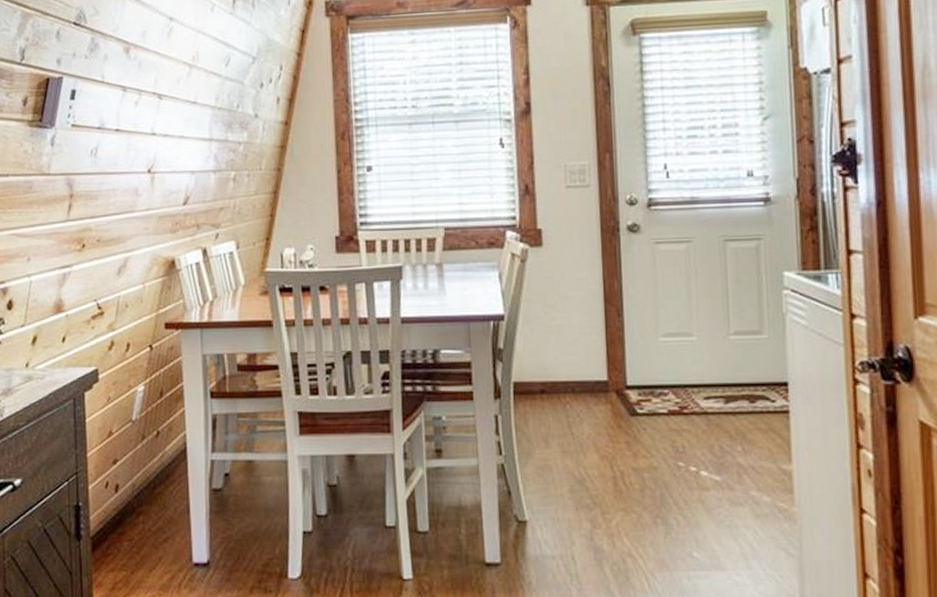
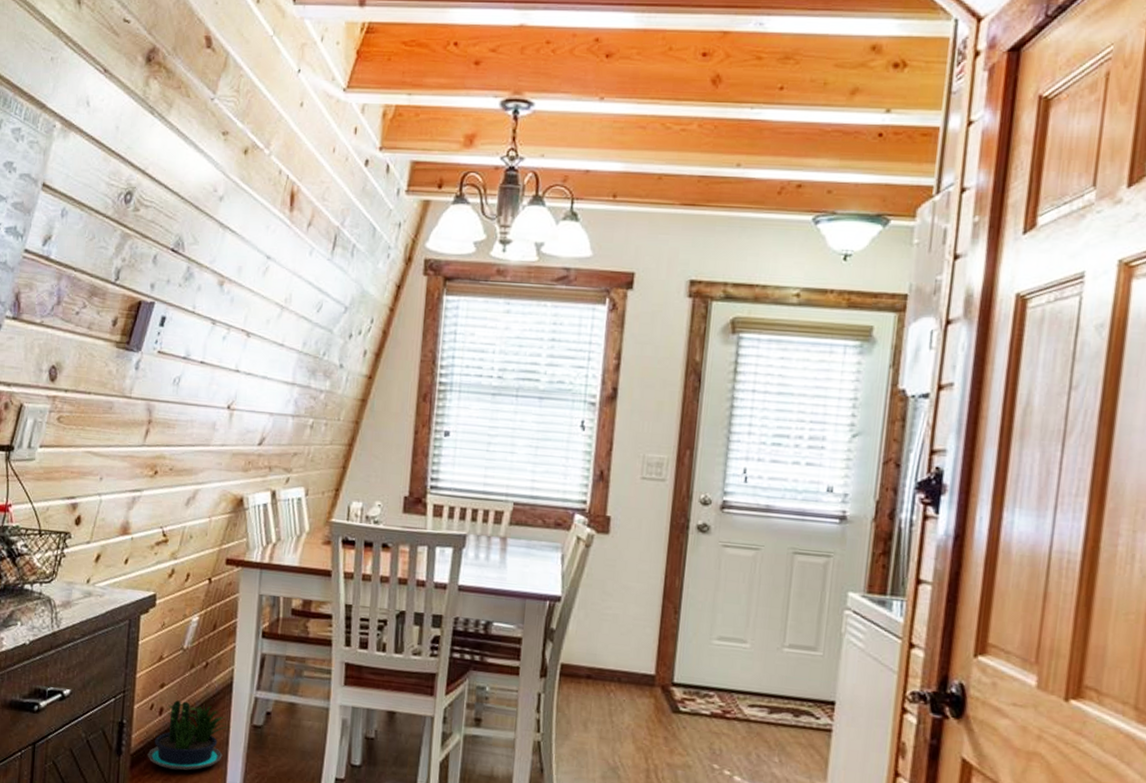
potted plant: none [107,474,191,547] -> present [147,700,232,771]

